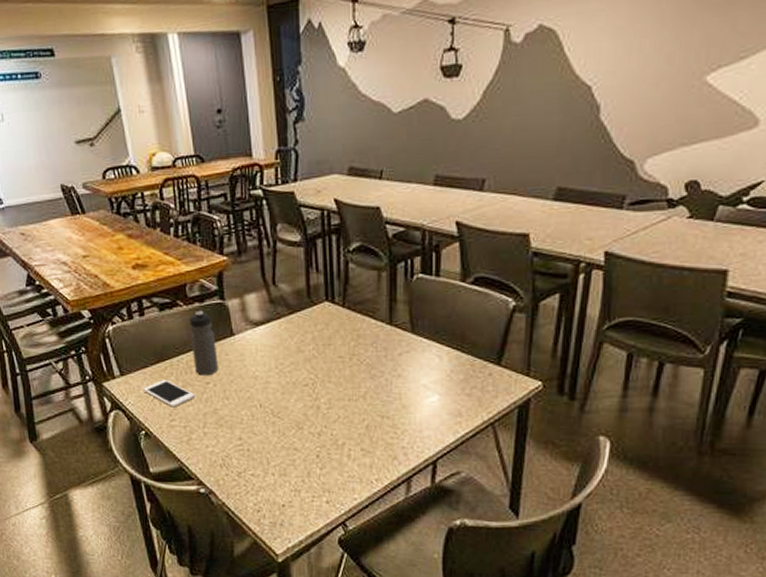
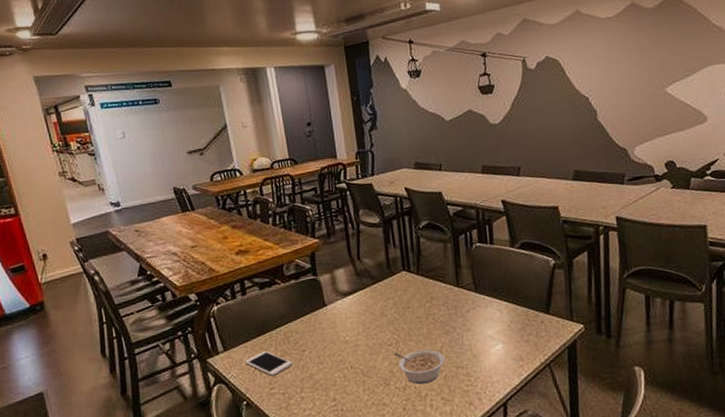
water bottle: present [189,312,219,376] -> none [286,287,314,345]
legume: none [309,393,369,432] -> present [393,349,445,385]

